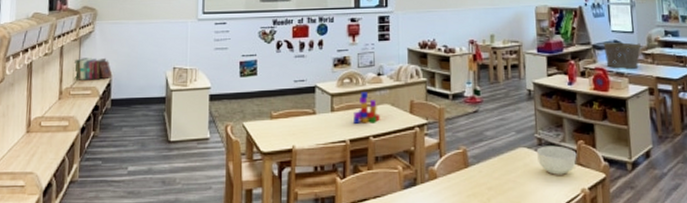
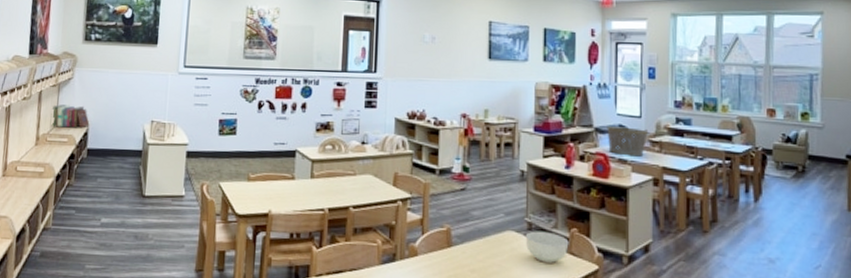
toy blocks: present [353,92,380,124] -> none [333,160,361,193]

